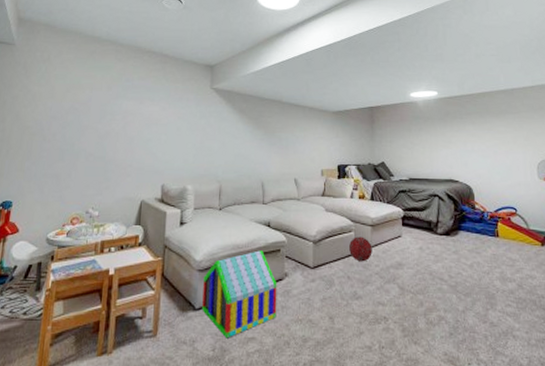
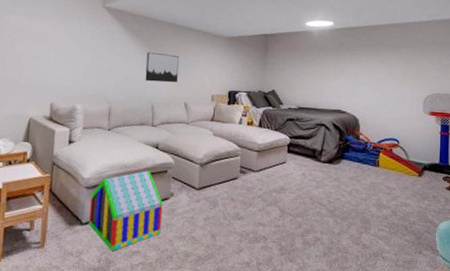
wall art: none [254,129,288,159] -> present [145,52,180,83]
ball: present [349,236,372,262] -> none [234,161,257,185]

